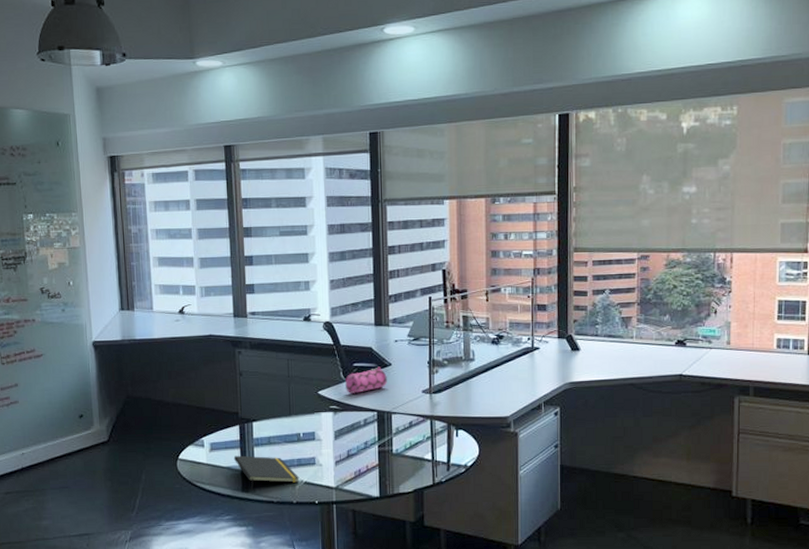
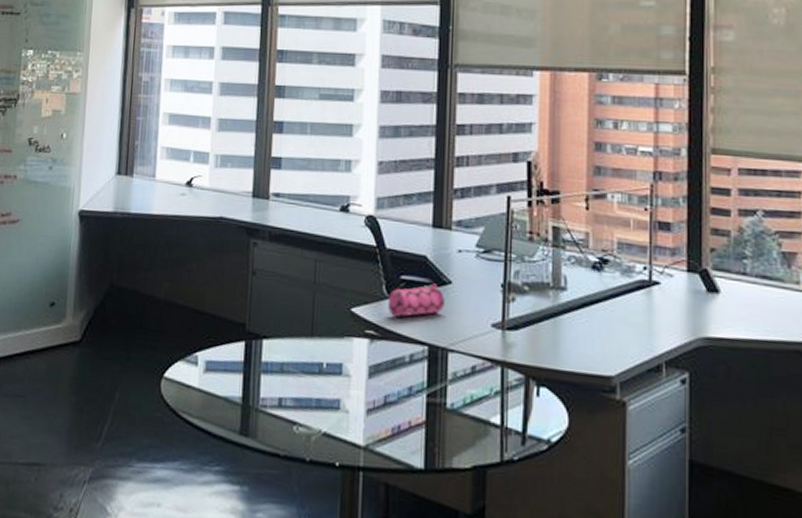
notepad: present [233,455,300,491] -> none [233,382,317,435]

